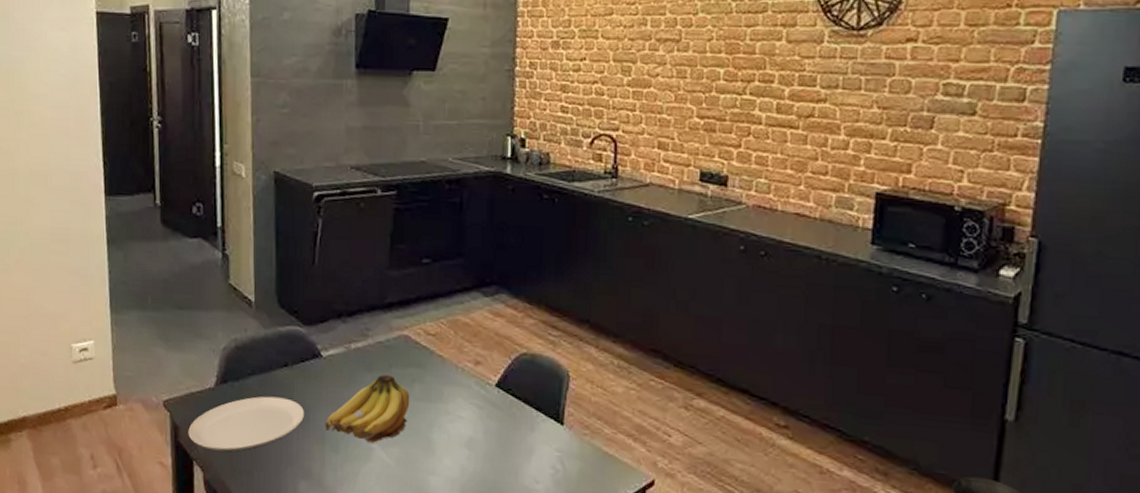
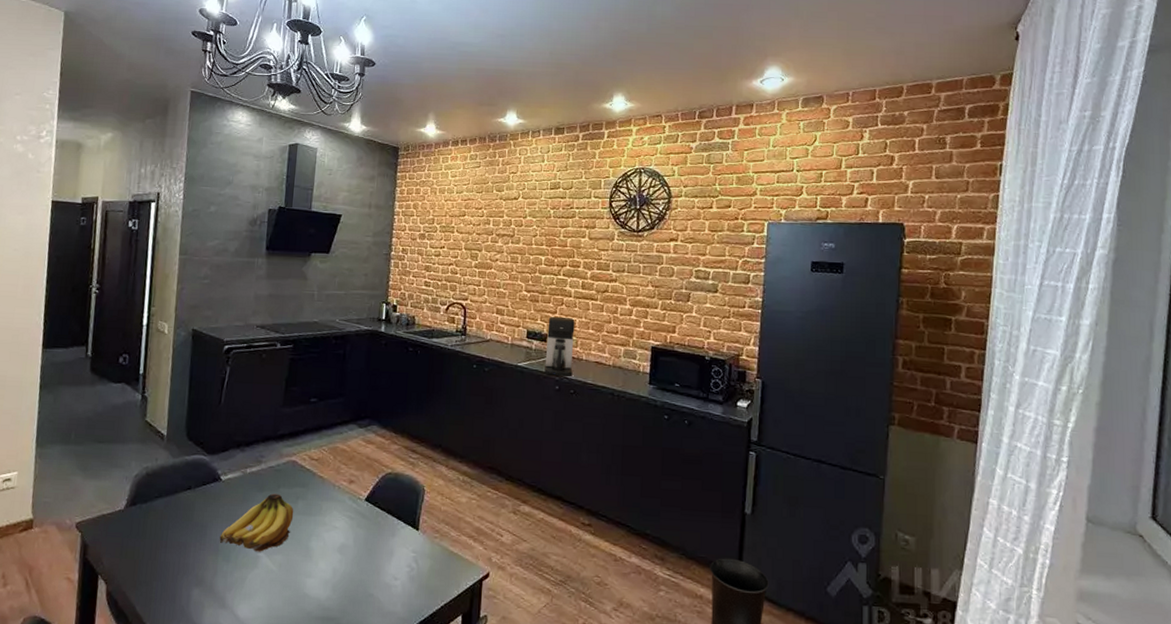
plate: present [188,396,304,452] -> none [96,515,202,566]
coffee maker: none [724,151,767,234] -> present [544,316,575,378]

